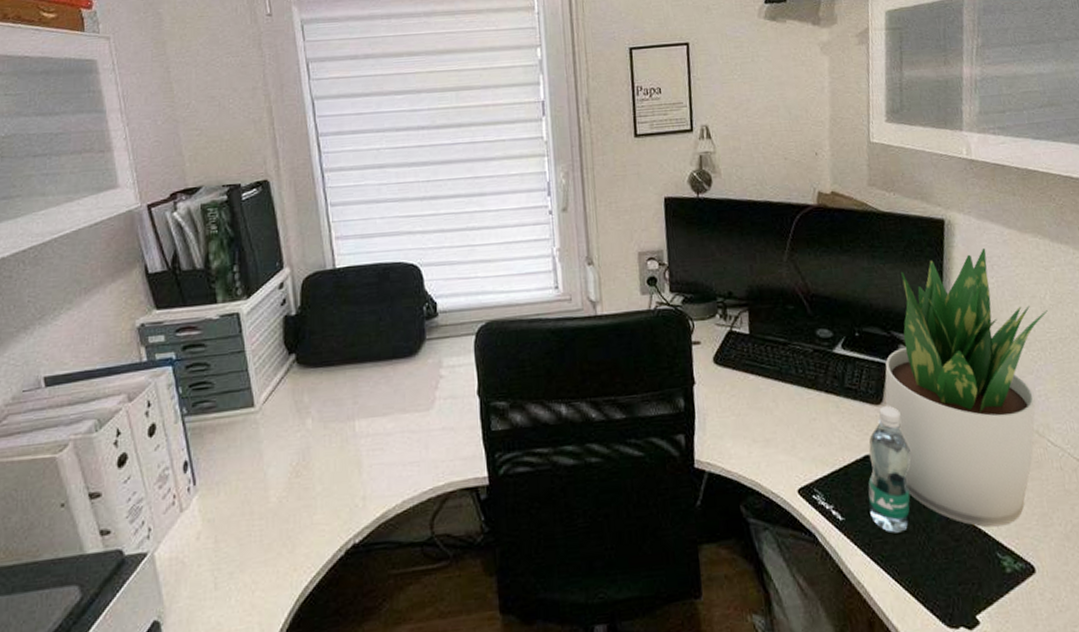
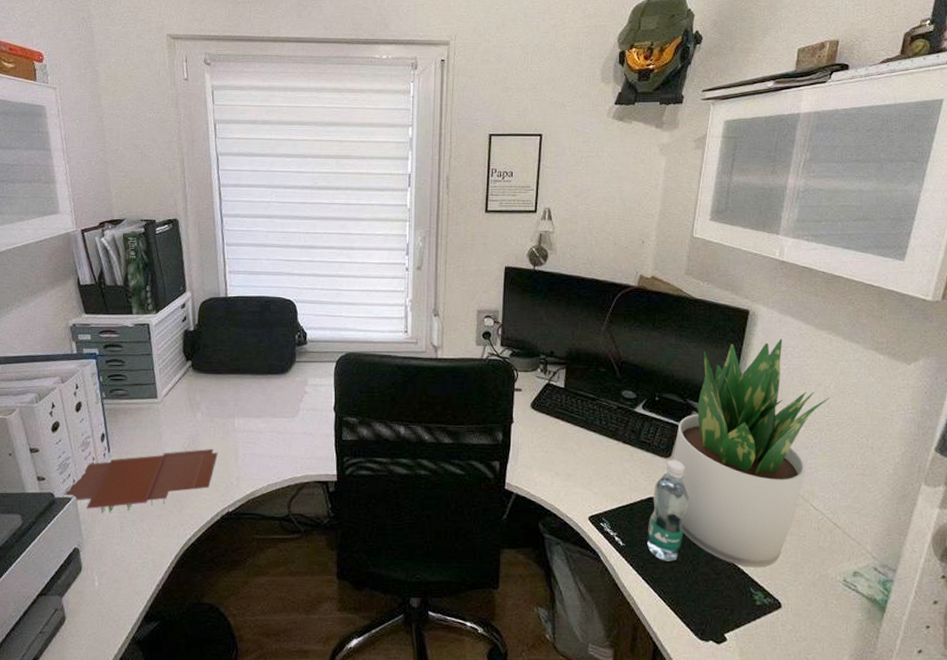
papers: none [135,464,336,568] -> present [63,449,218,513]

